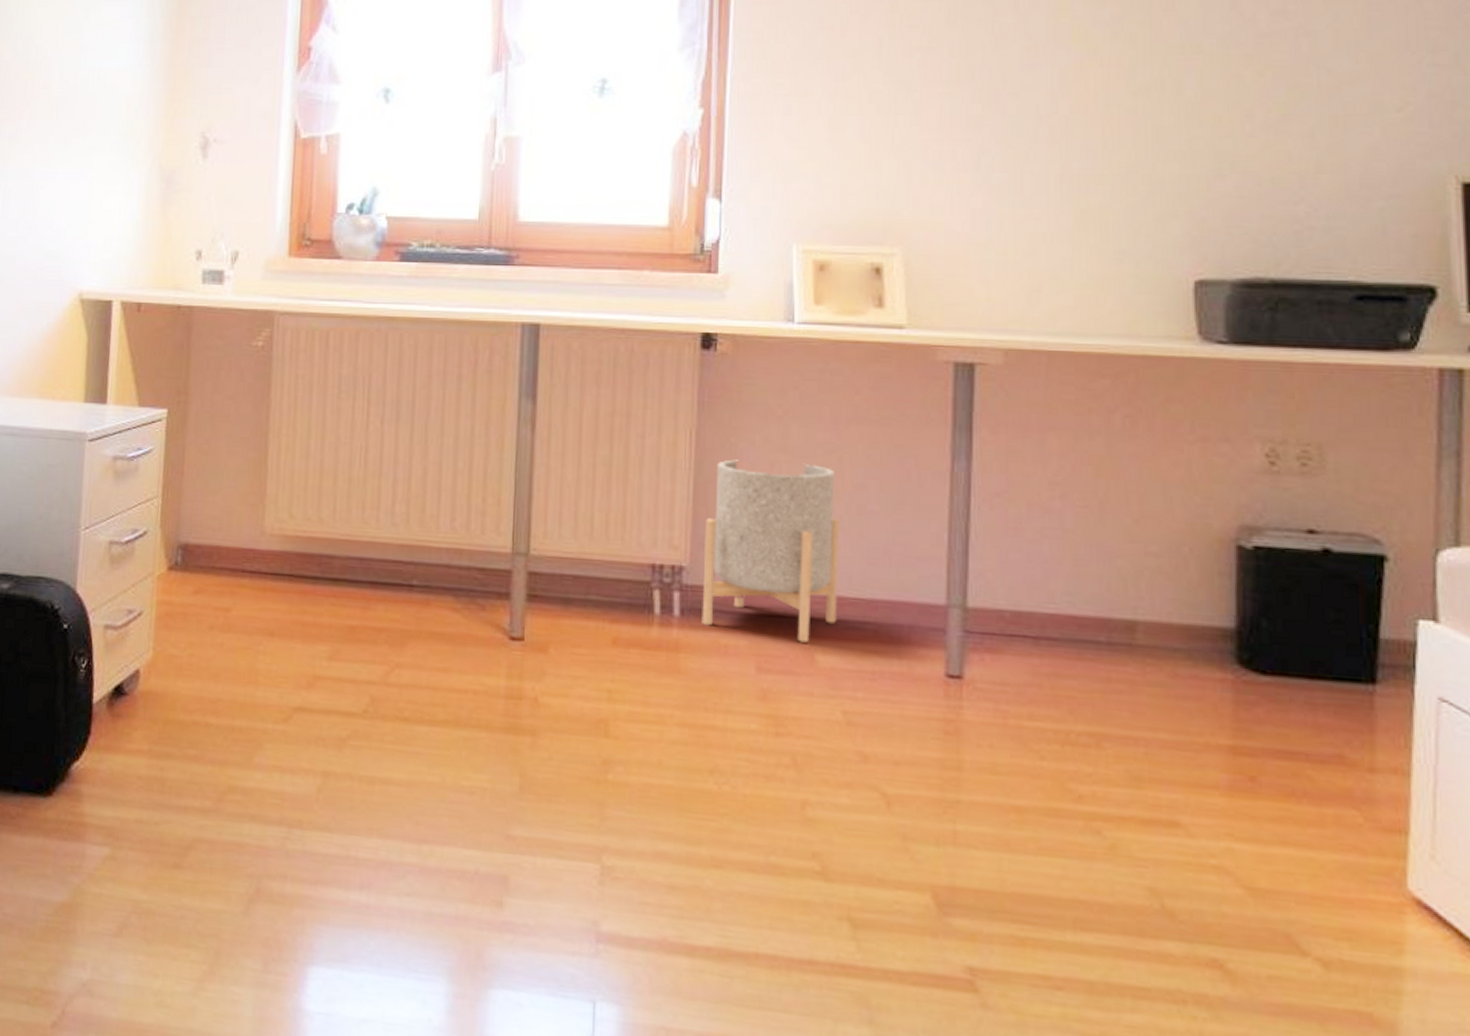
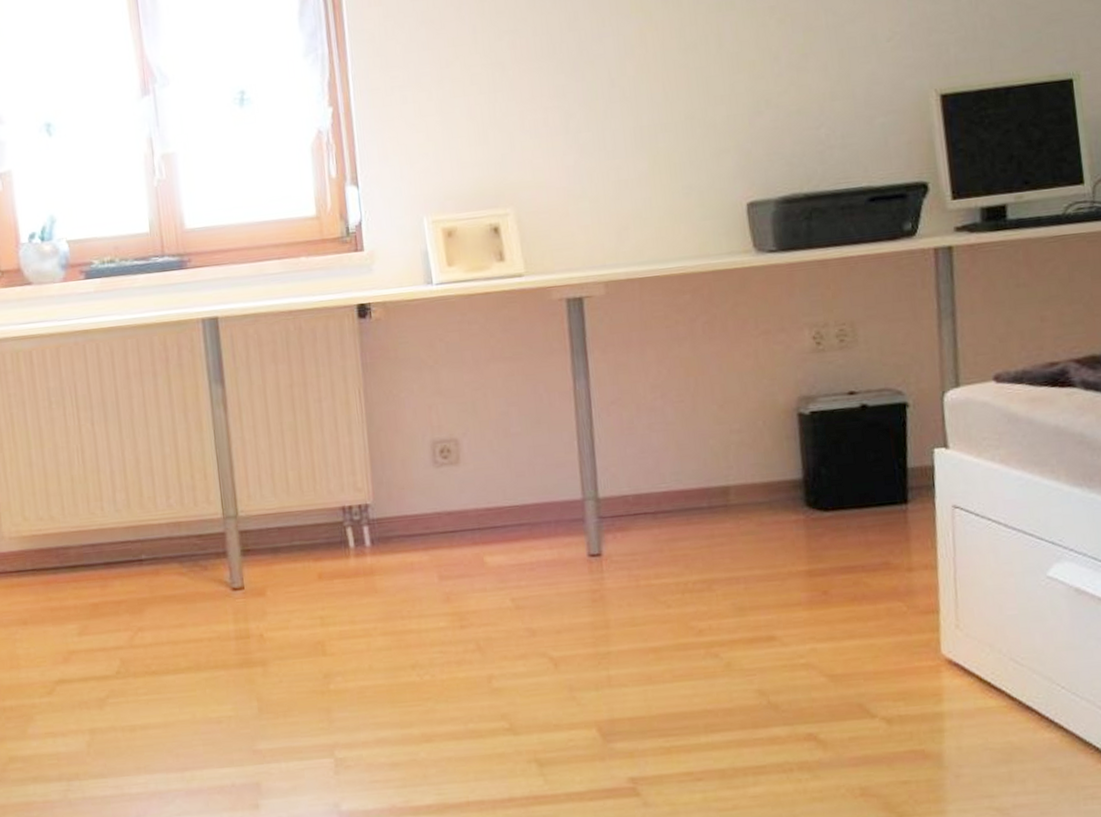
planter: present [702,459,841,643] -> none [381,402,498,550]

